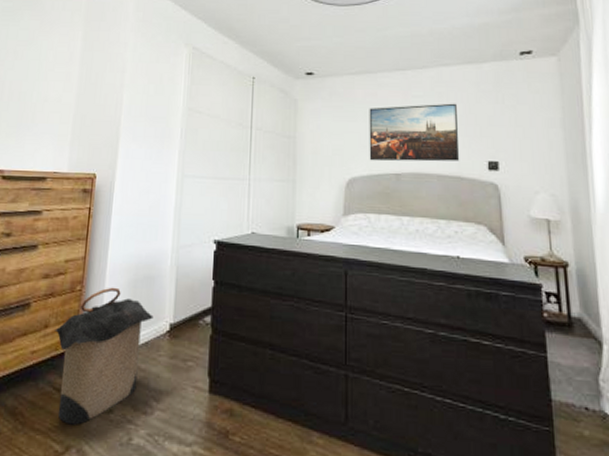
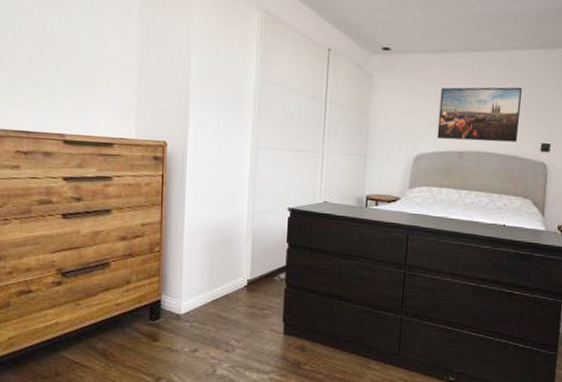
laundry hamper: present [54,287,154,425] -> none [137,248,232,362]

